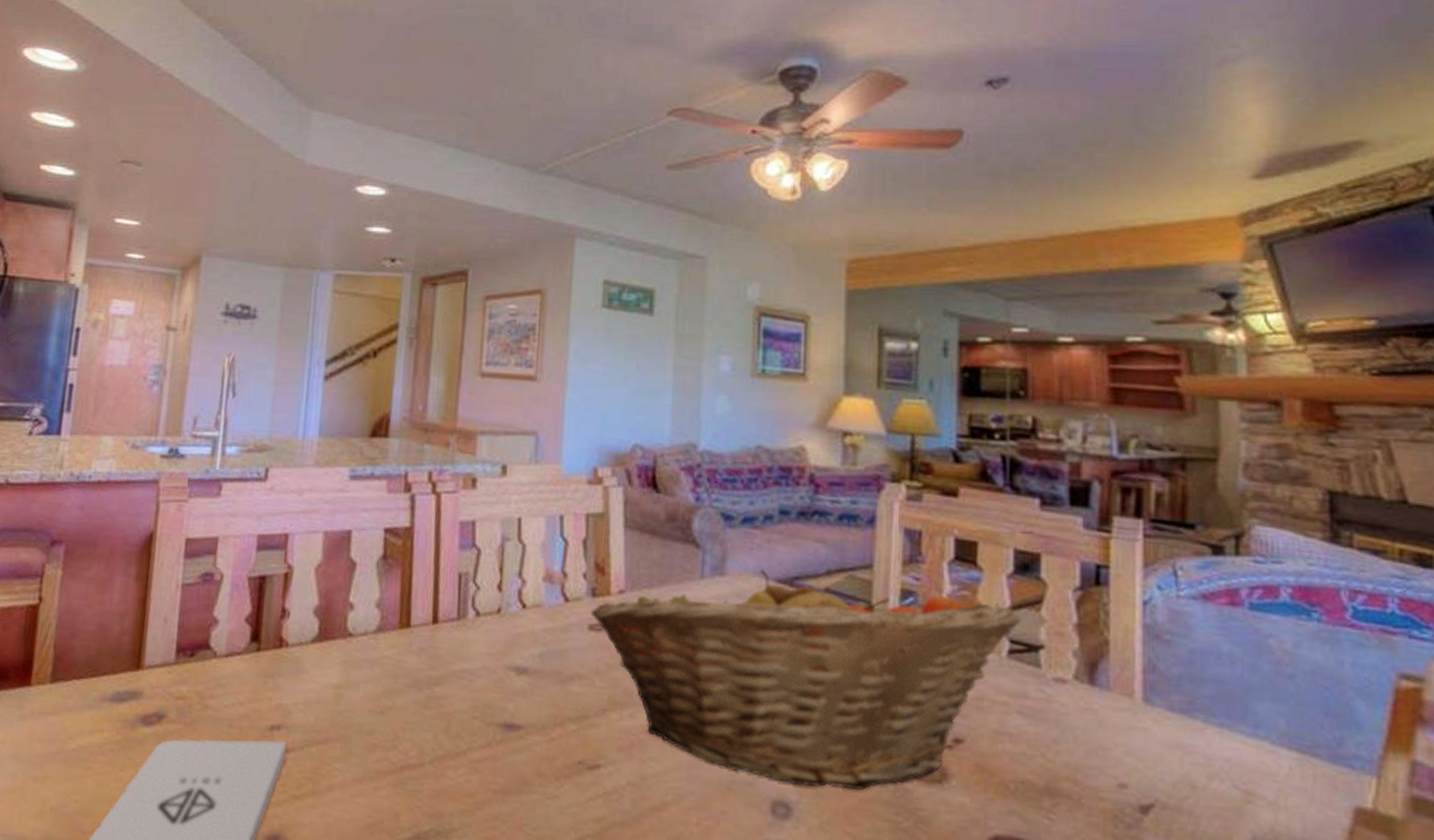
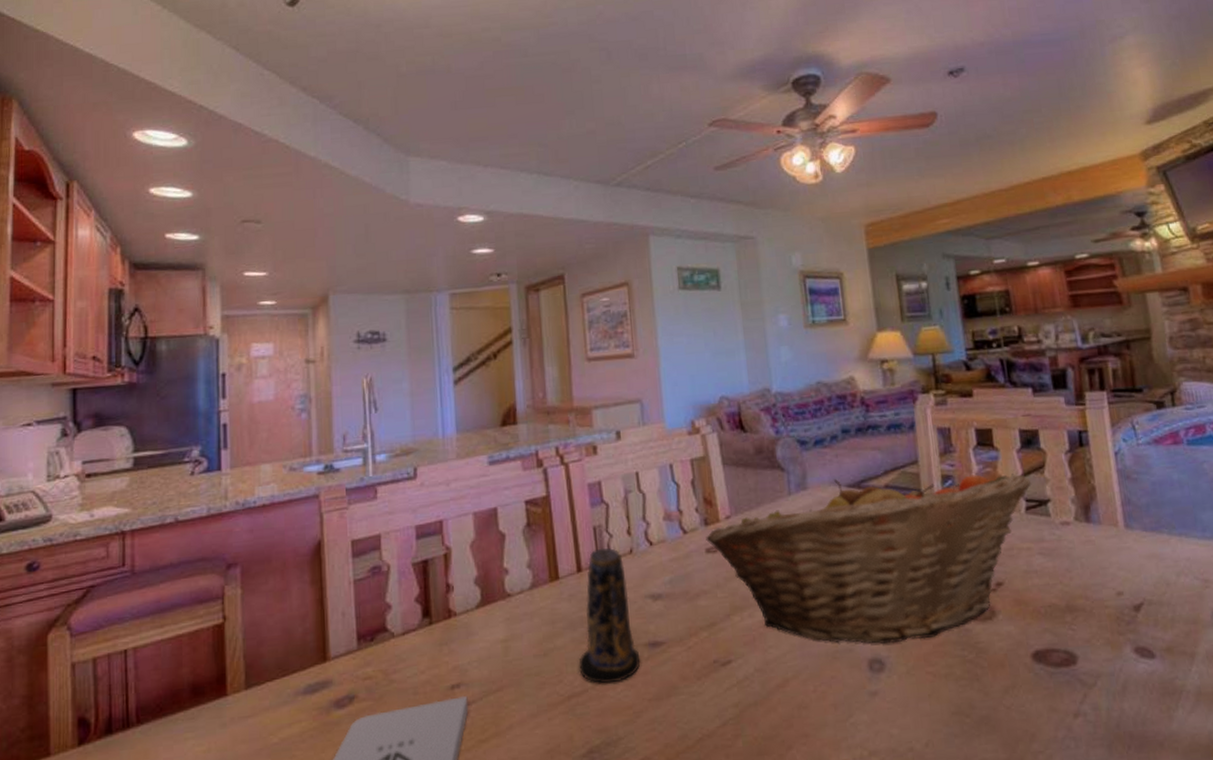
candle: none [418,600,492,762] -> present [578,547,640,684]

